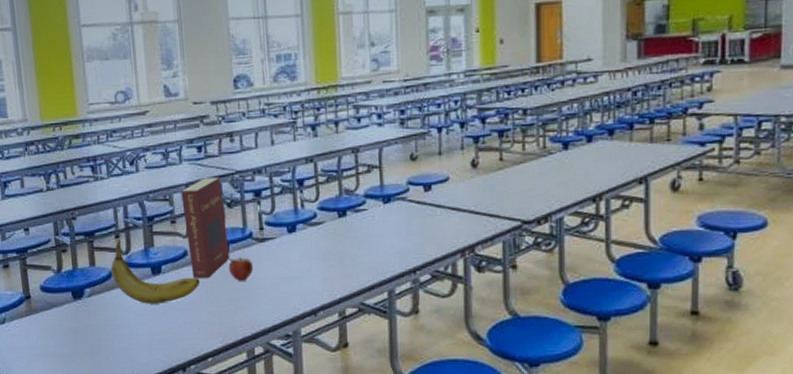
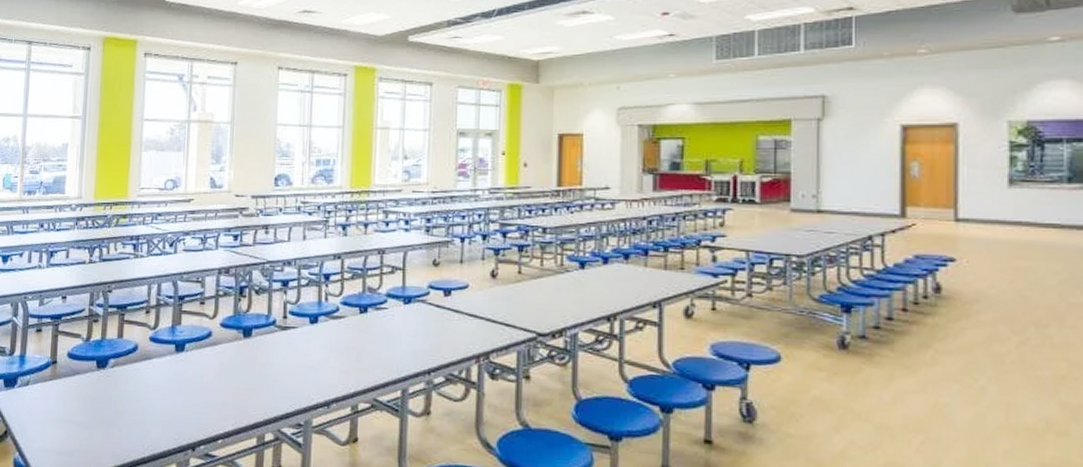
banana: present [110,240,200,304] -> none [136,315,221,381]
book: present [181,177,230,278] -> none [213,265,252,360]
apple: present [228,257,253,281] -> none [249,343,273,366]

